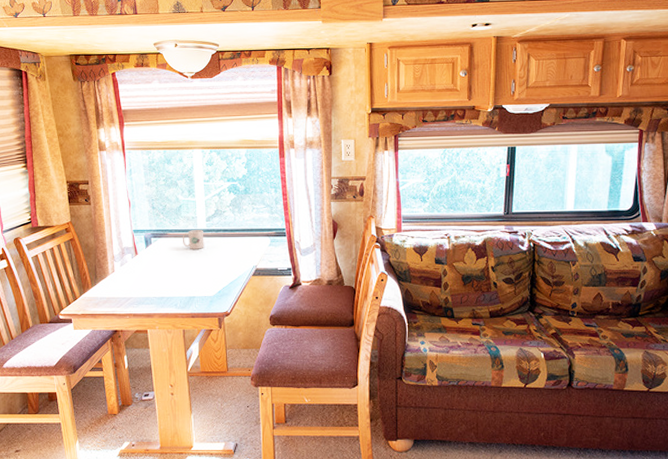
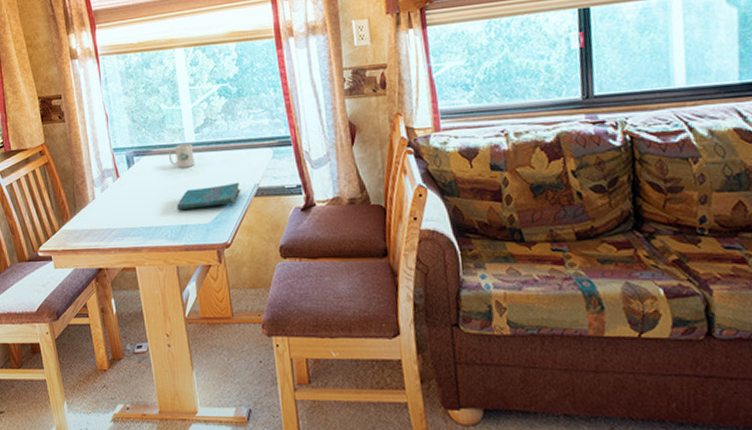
cover: none [187,263,242,285] -> present [177,182,241,211]

